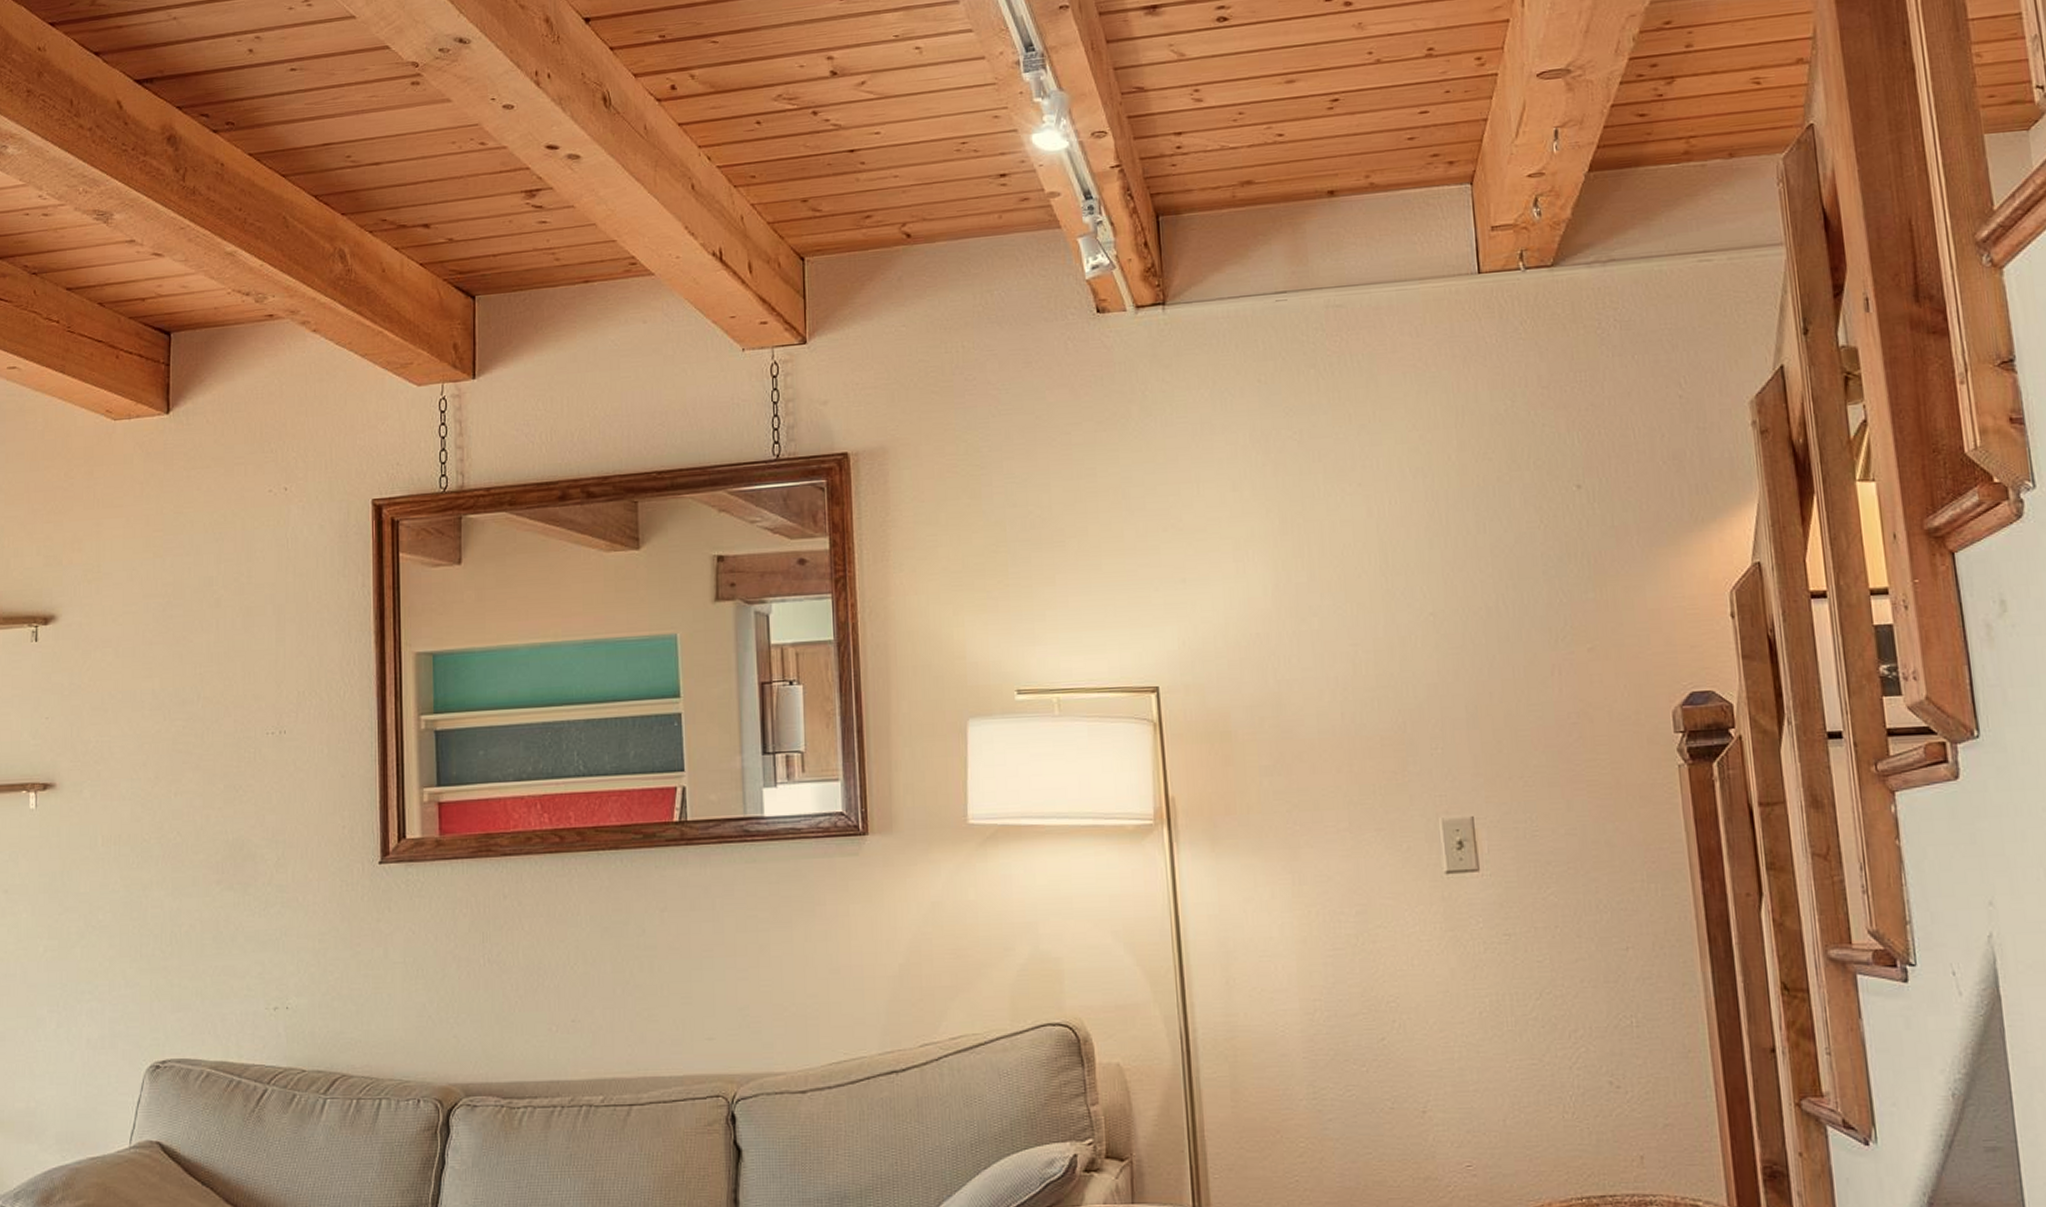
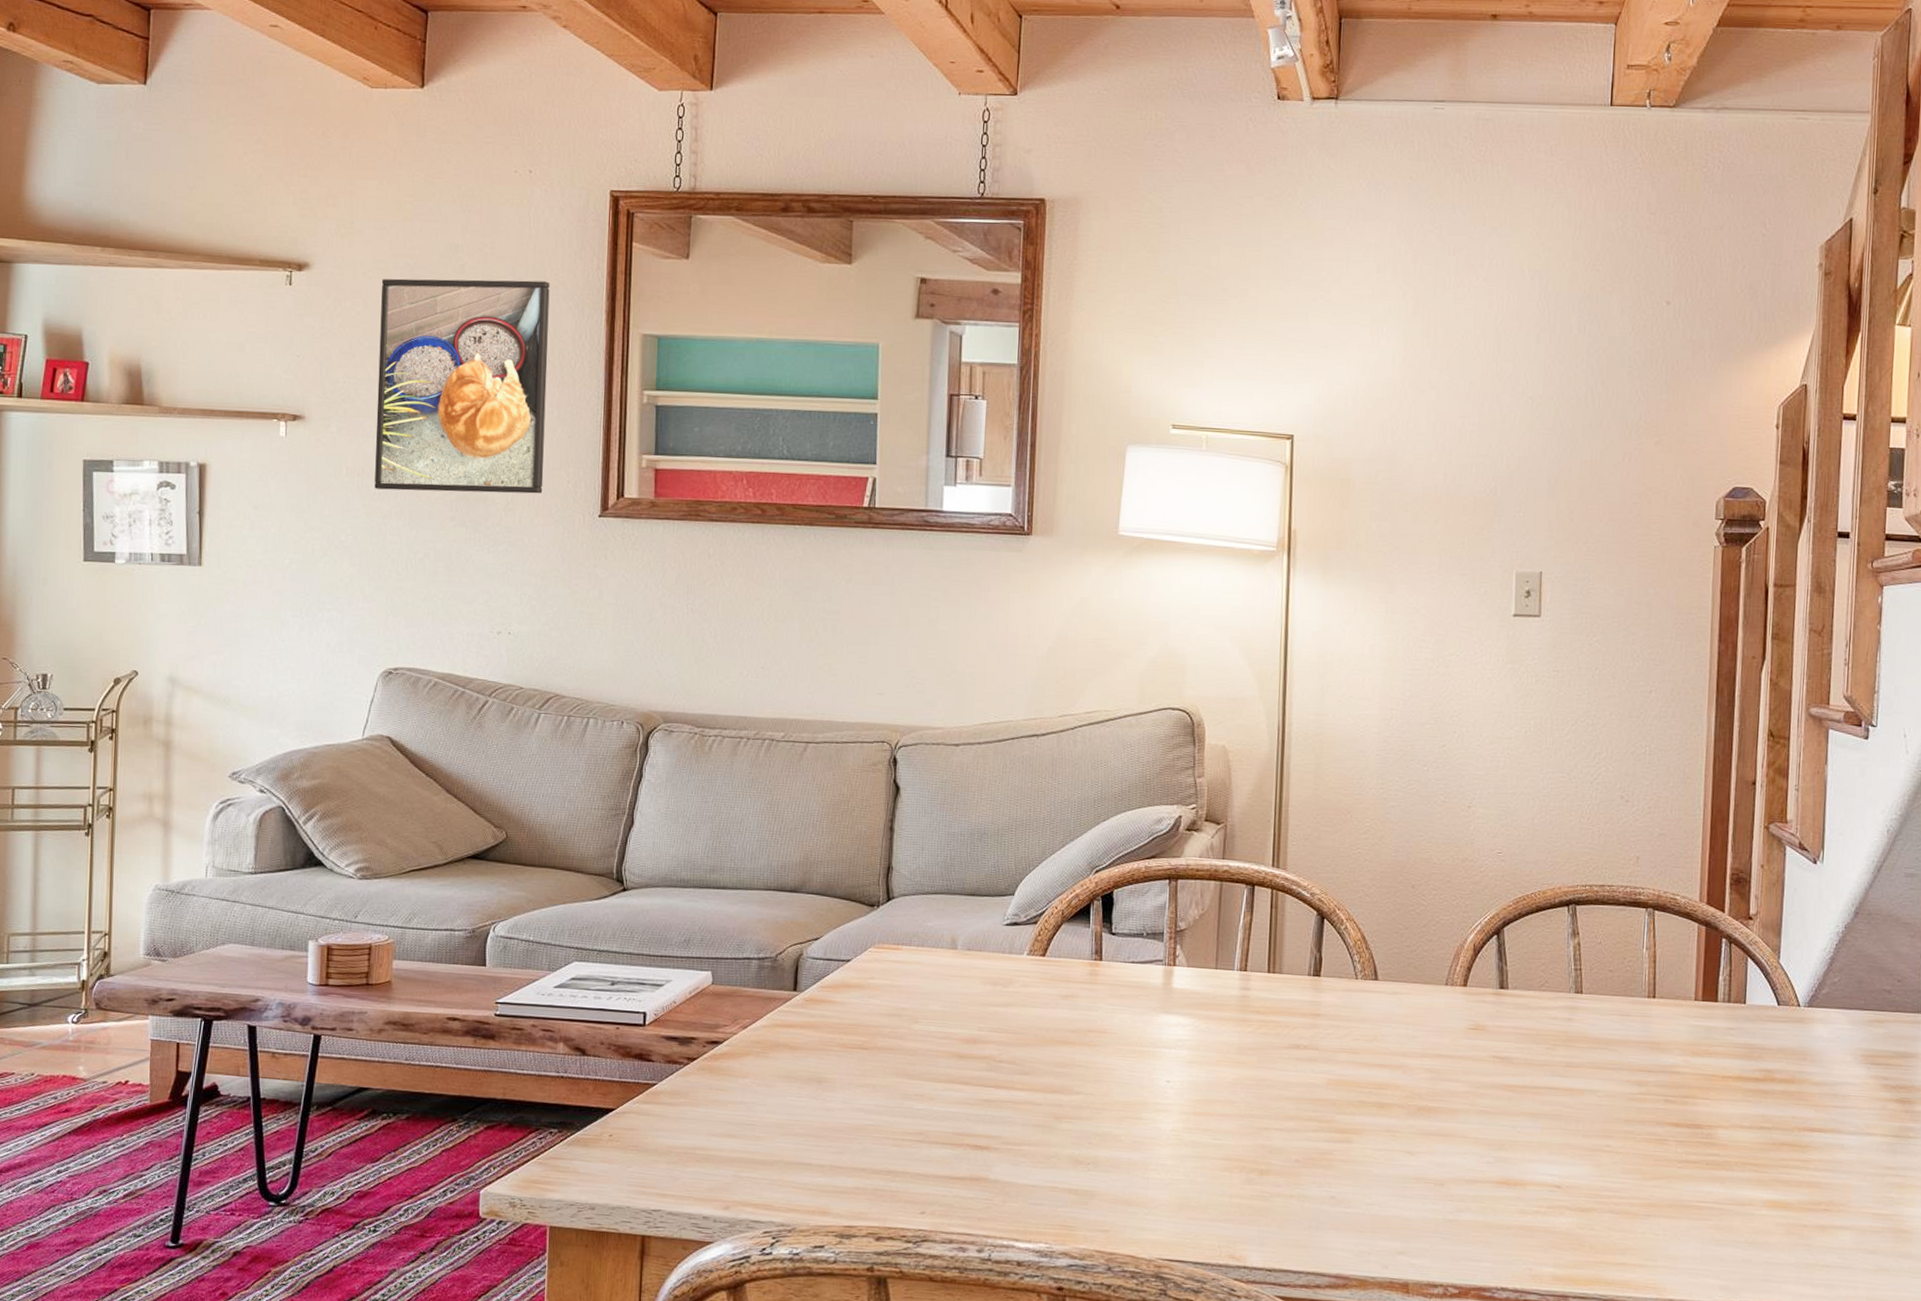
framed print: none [132,606,316,857] -> present [374,278,550,494]

